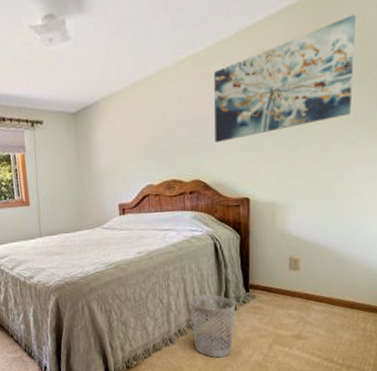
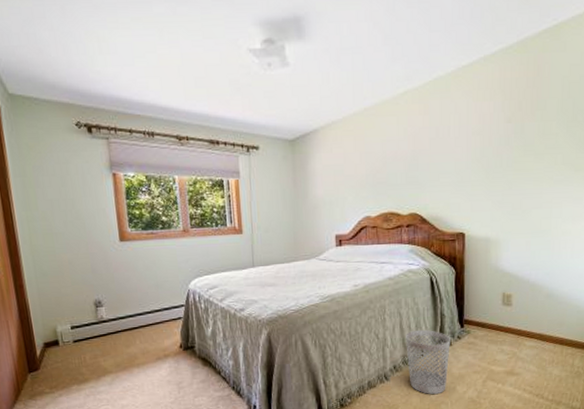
wall art: present [214,14,356,142] -> none [432,61,563,177]

